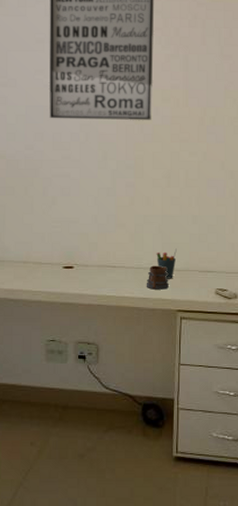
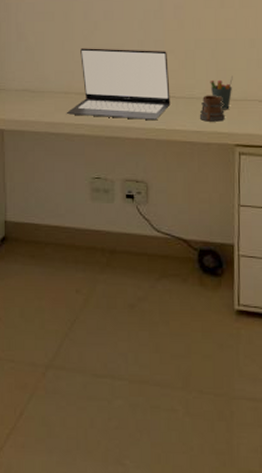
laptop: none [24,221,120,288] -> present [66,48,171,121]

